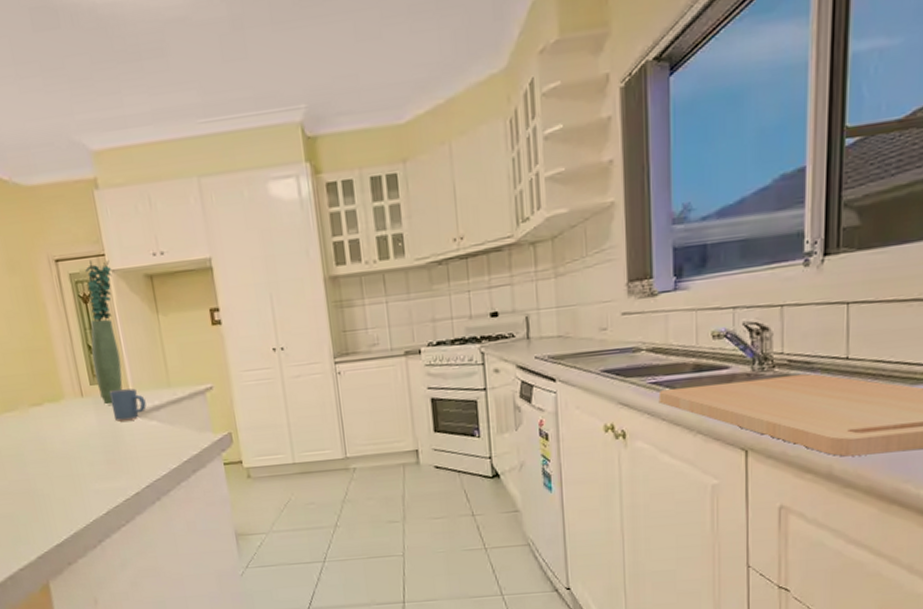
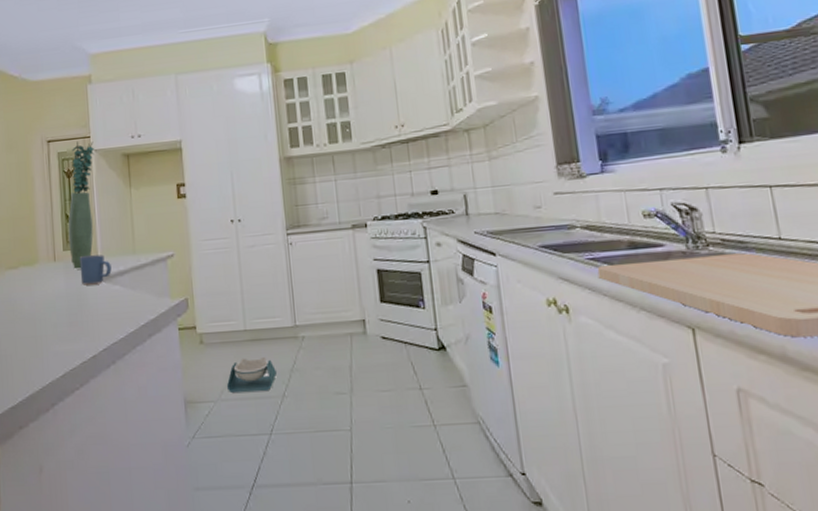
pet bowl: none [277,488,329,524] -> present [226,356,278,392]

